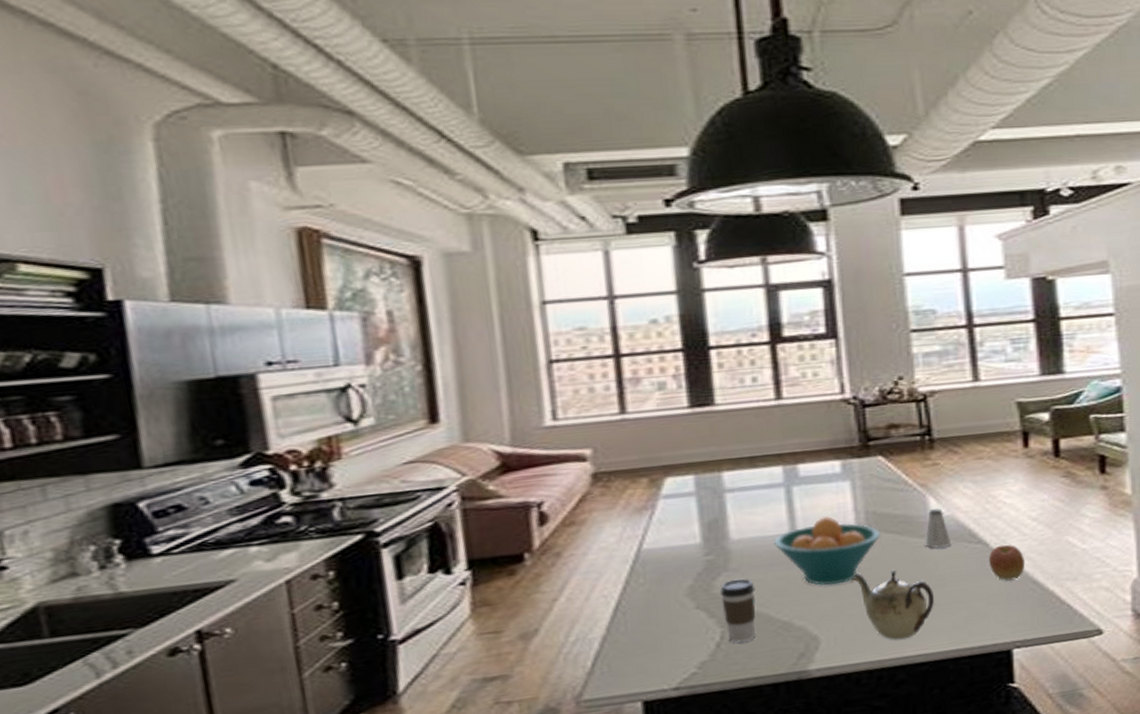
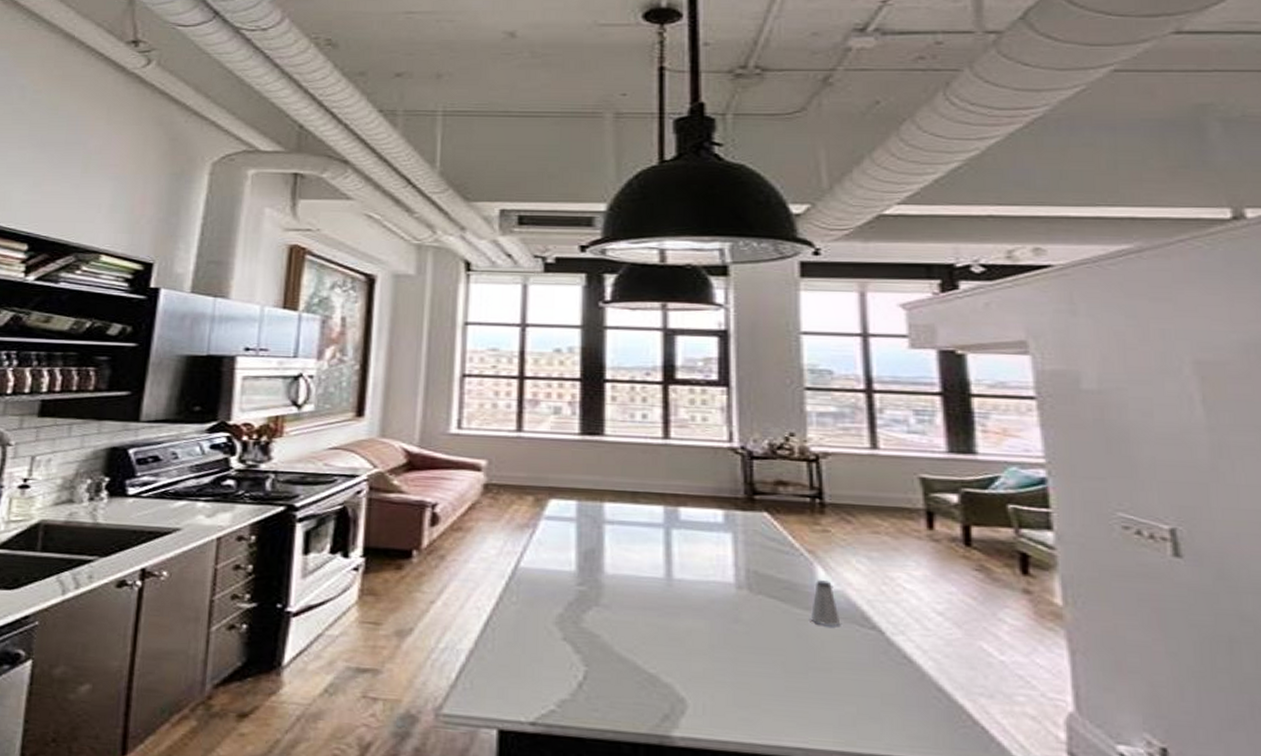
coffee cup: present [720,578,756,643] -> none [589,616,624,689]
fruit bowl: present [774,515,881,586] -> none [648,565,762,645]
teapot: present [851,570,935,640] -> none [726,635,819,725]
apple: present [988,544,1026,581] -> none [883,636,929,682]

